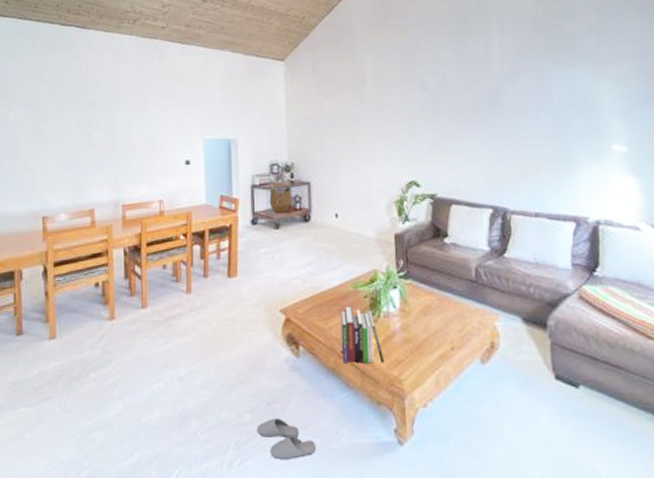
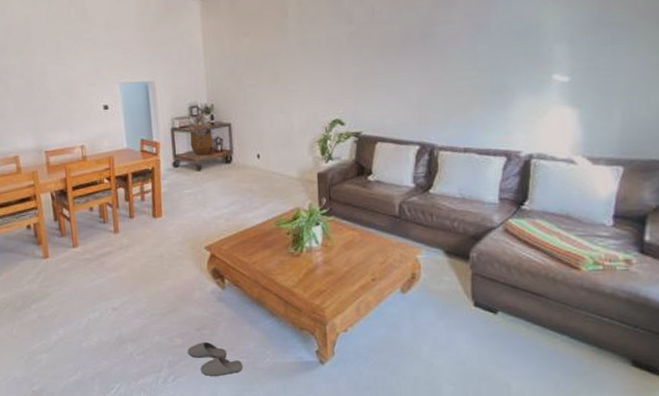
books: present [340,306,385,364] -> none [263,242,307,294]

